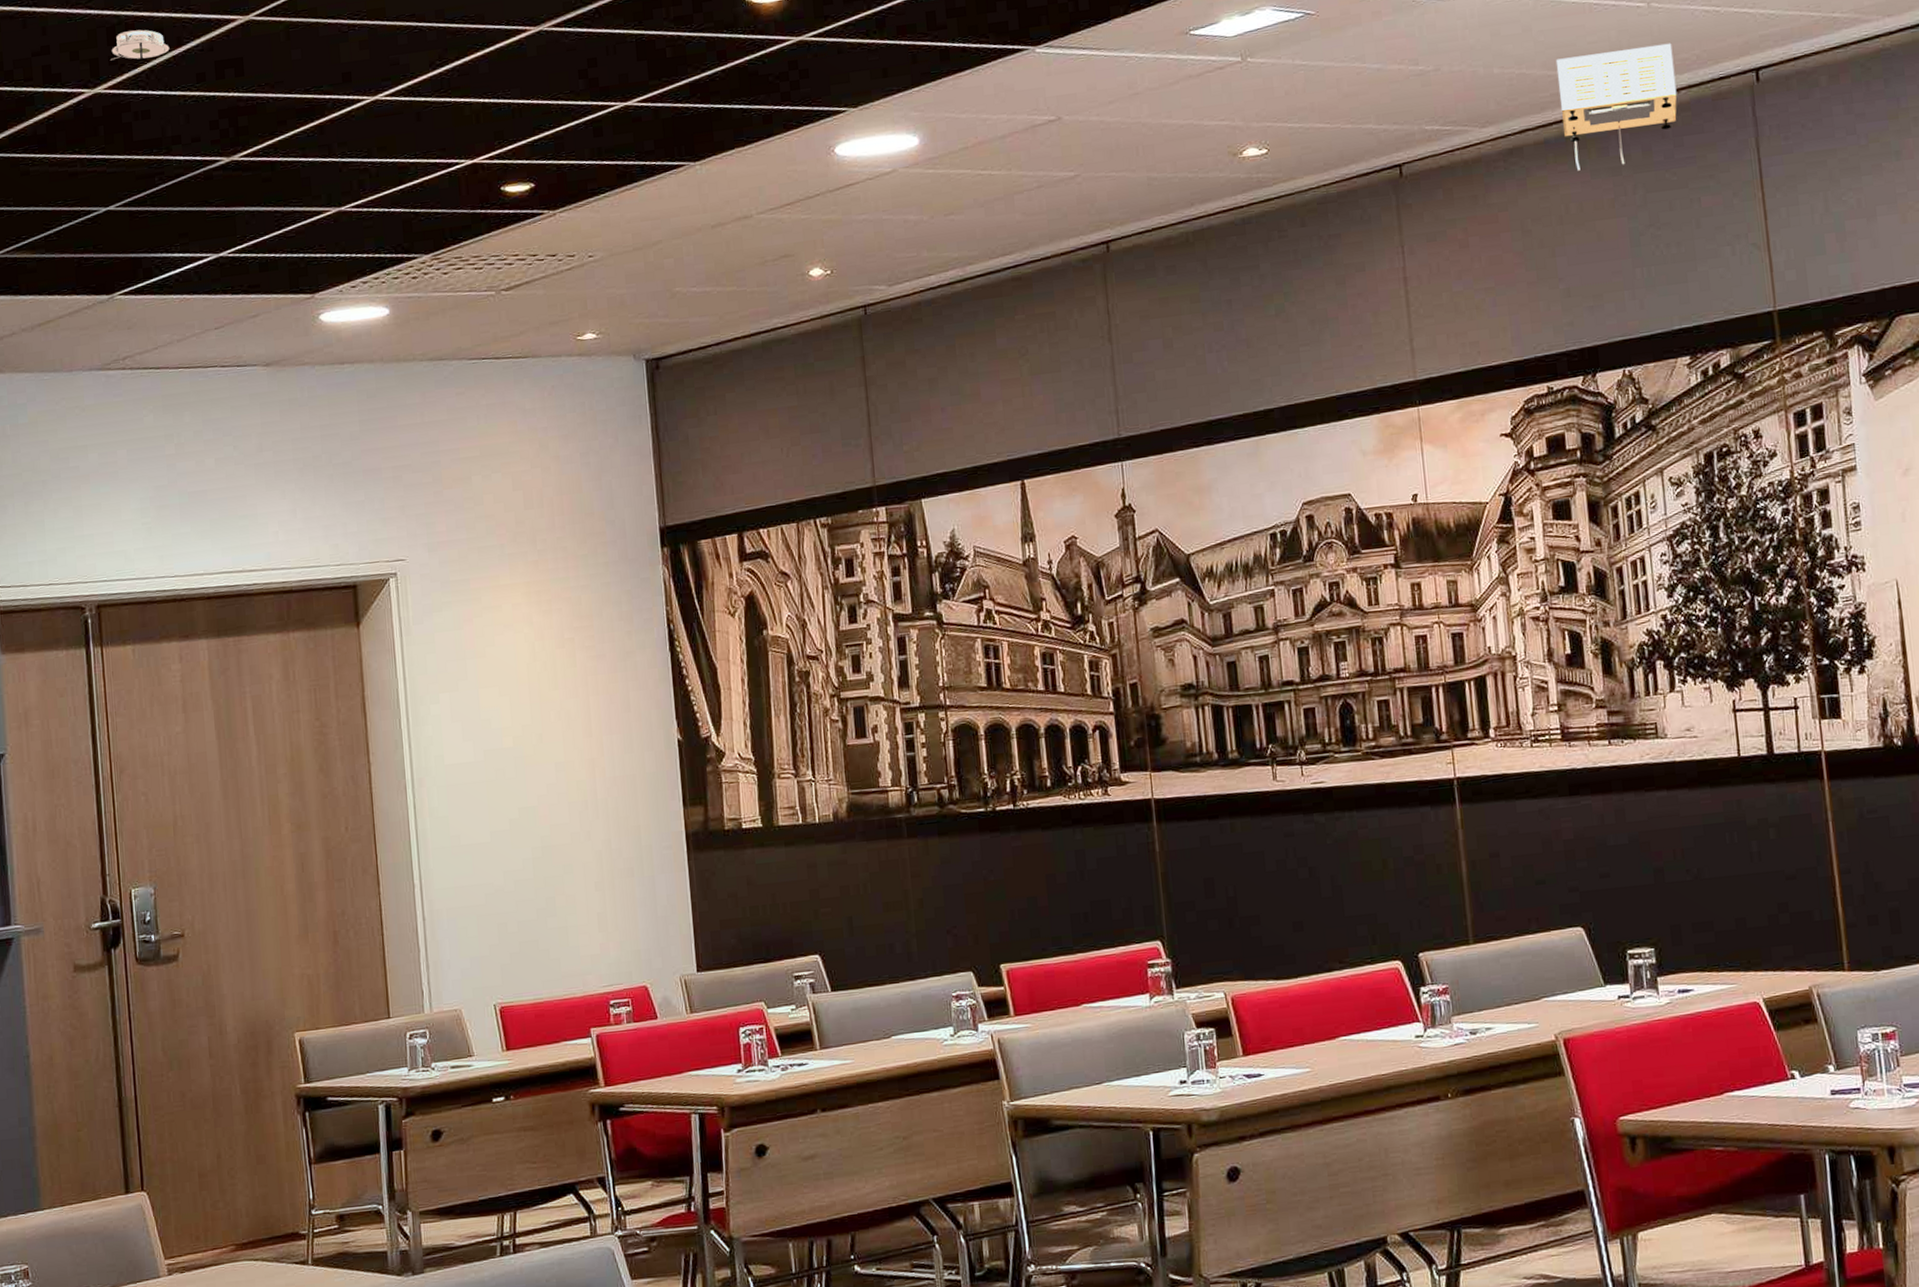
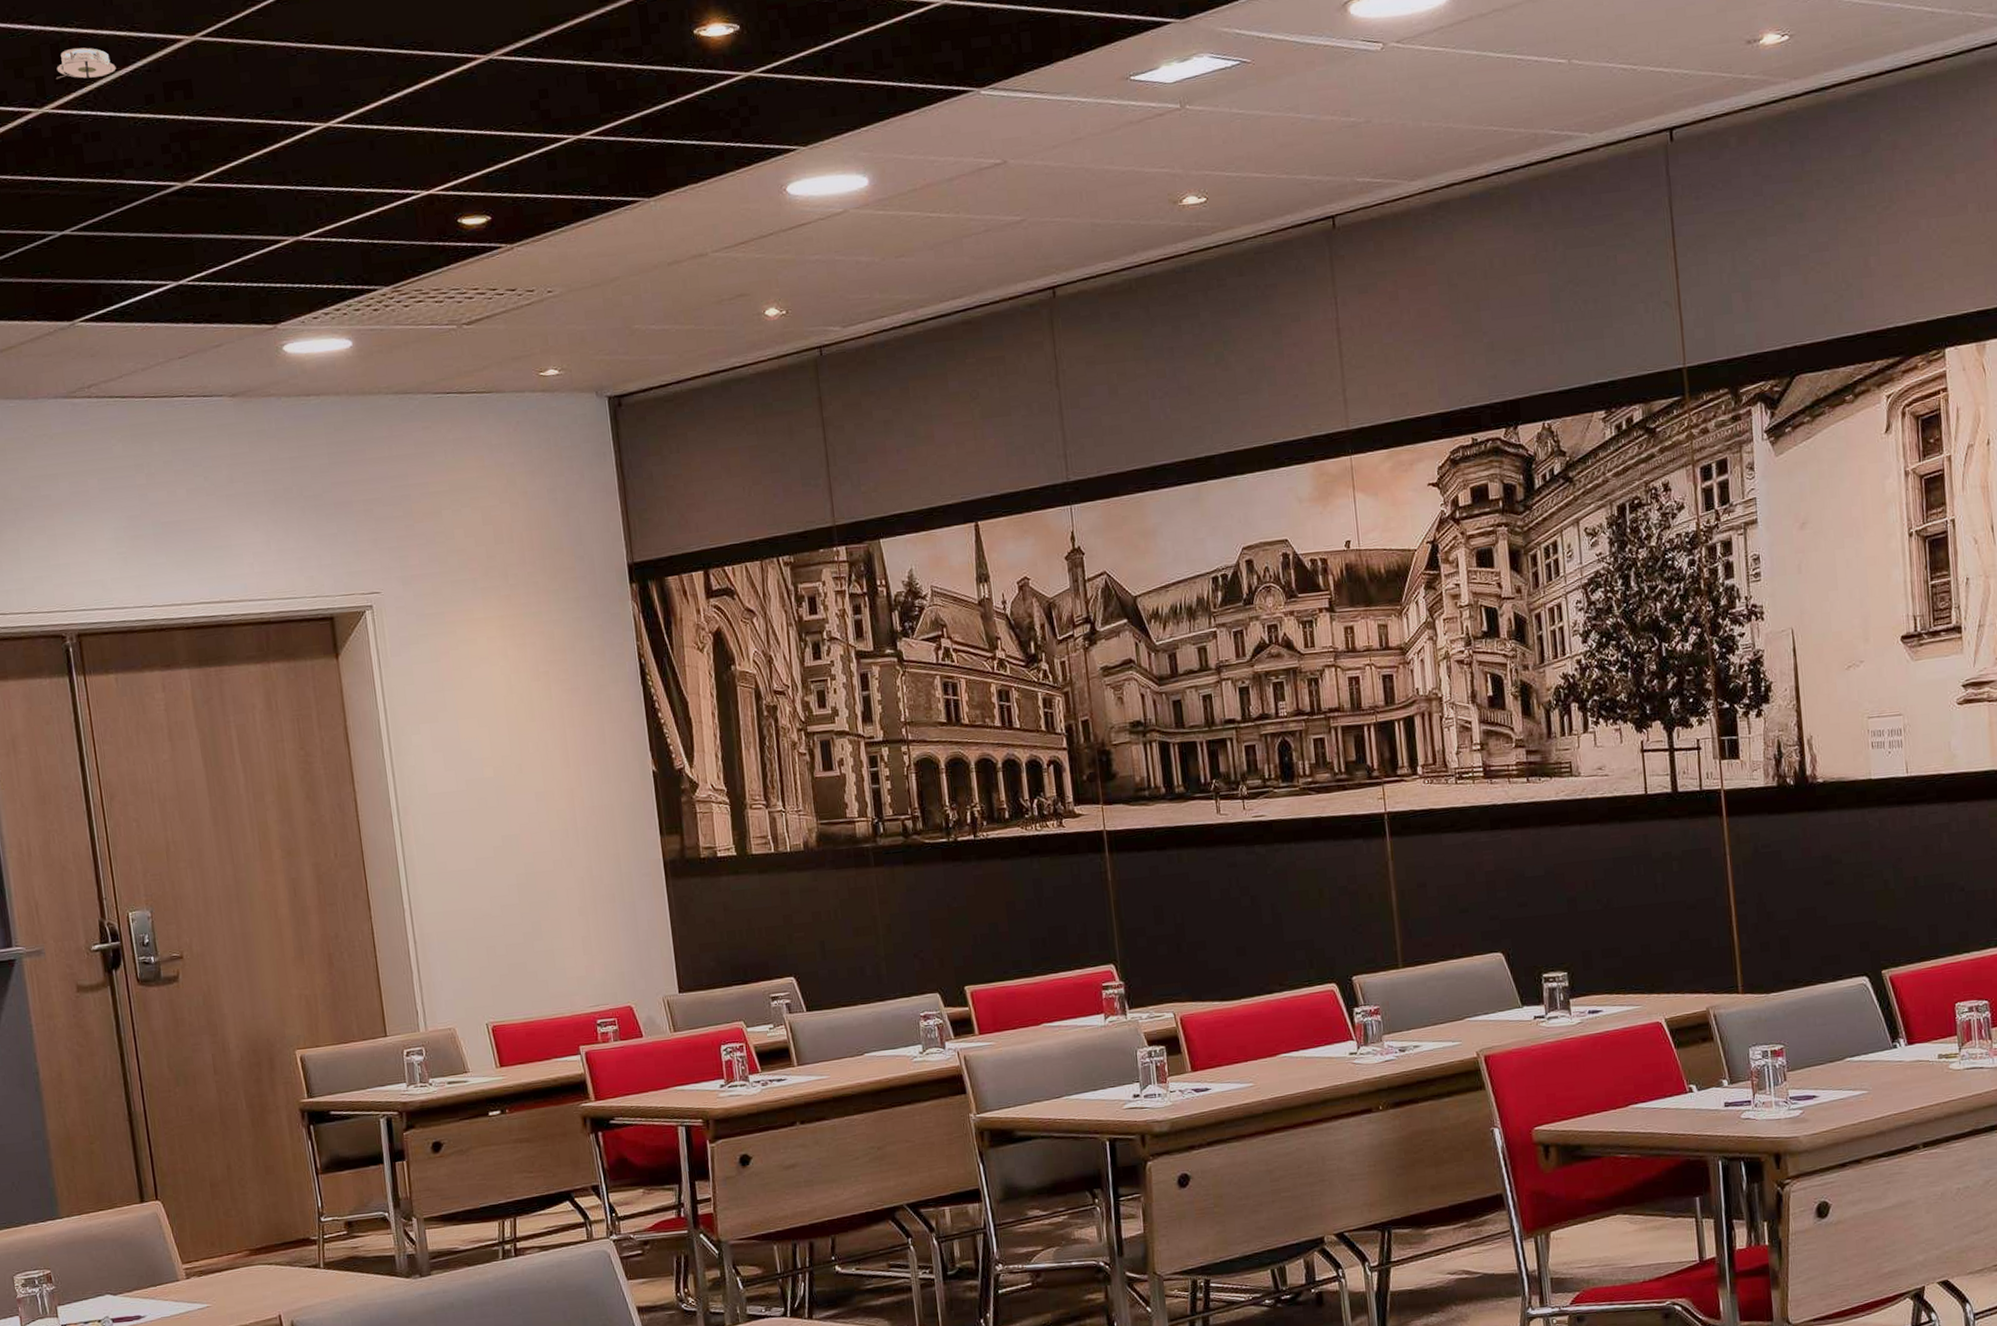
projector: present [1557,43,1677,171] -> none [1482,100,1596,226]

